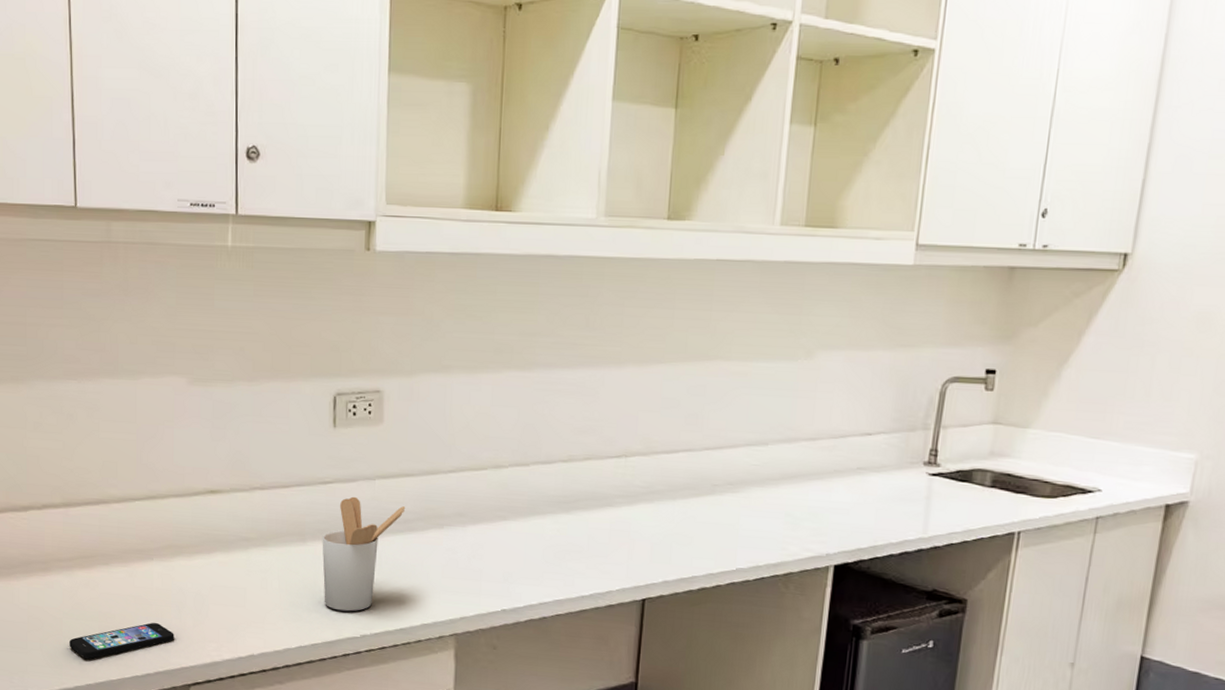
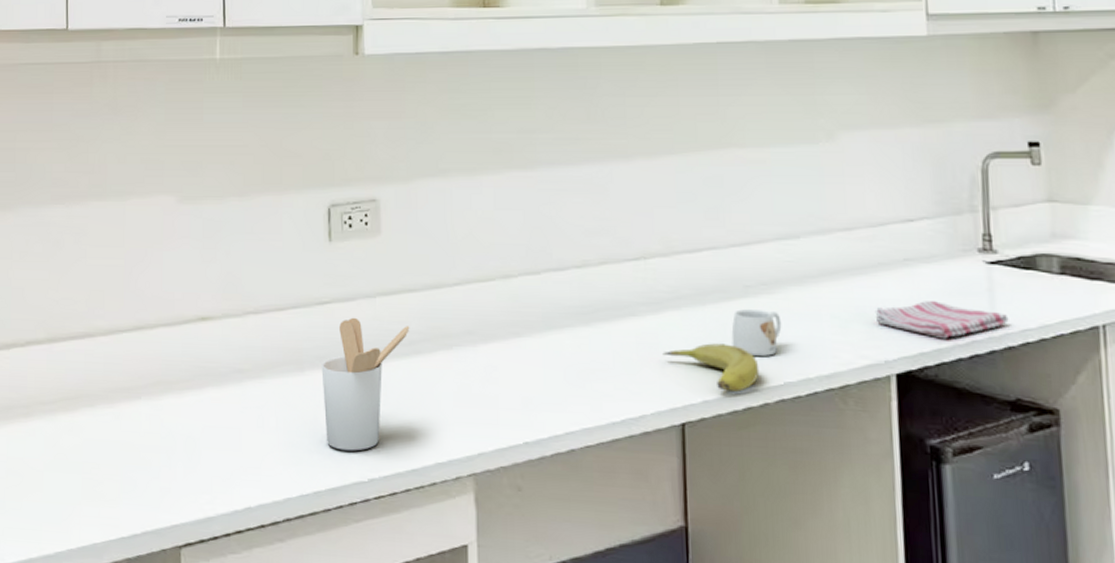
smartphone: present [69,622,174,659] -> none [50,472,164,518]
fruit: none [632,532,717,575] -> present [663,343,760,392]
mug: none [695,505,742,546] -> present [731,309,782,357]
dish towel: none [824,504,939,538] -> present [874,301,1009,339]

